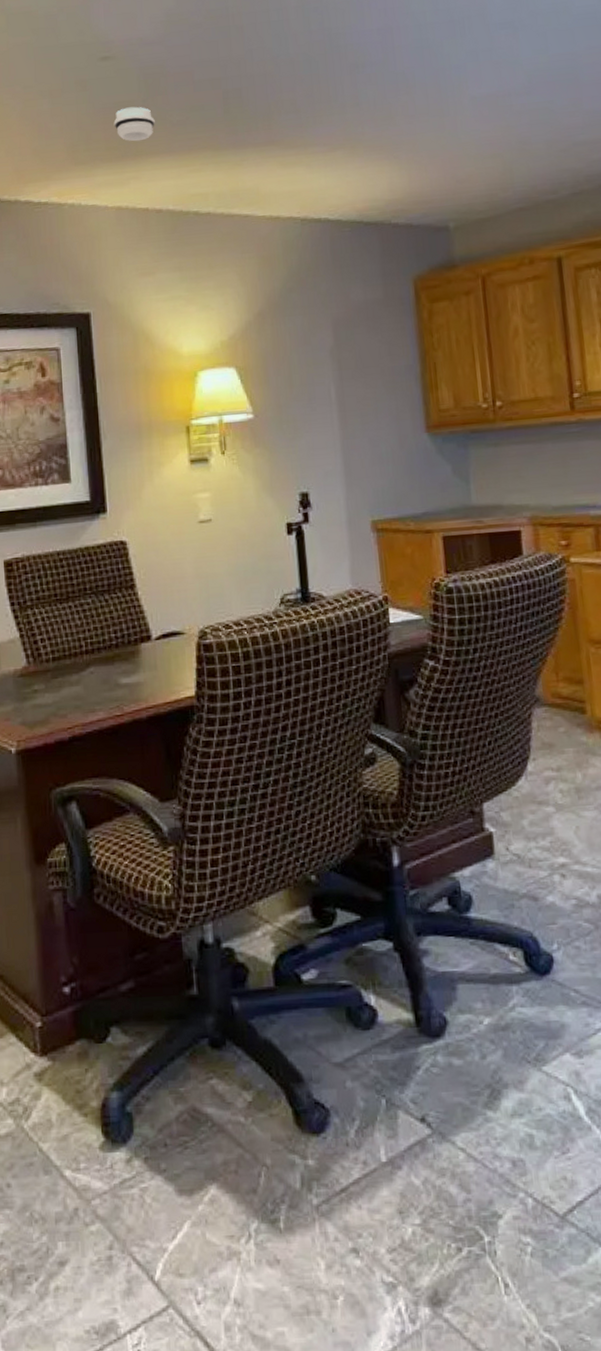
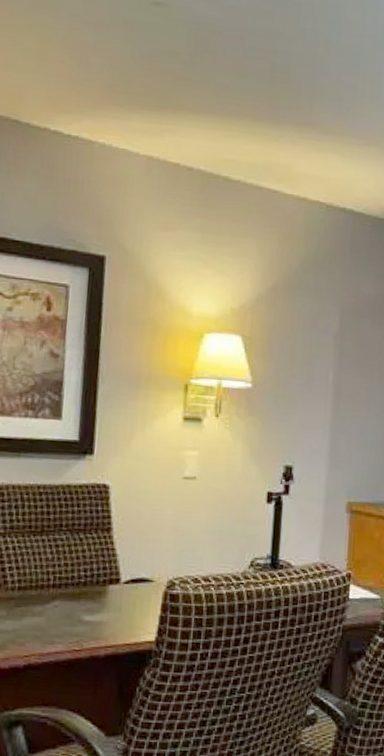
smoke detector: present [113,106,155,142] -> none [157,58,199,95]

